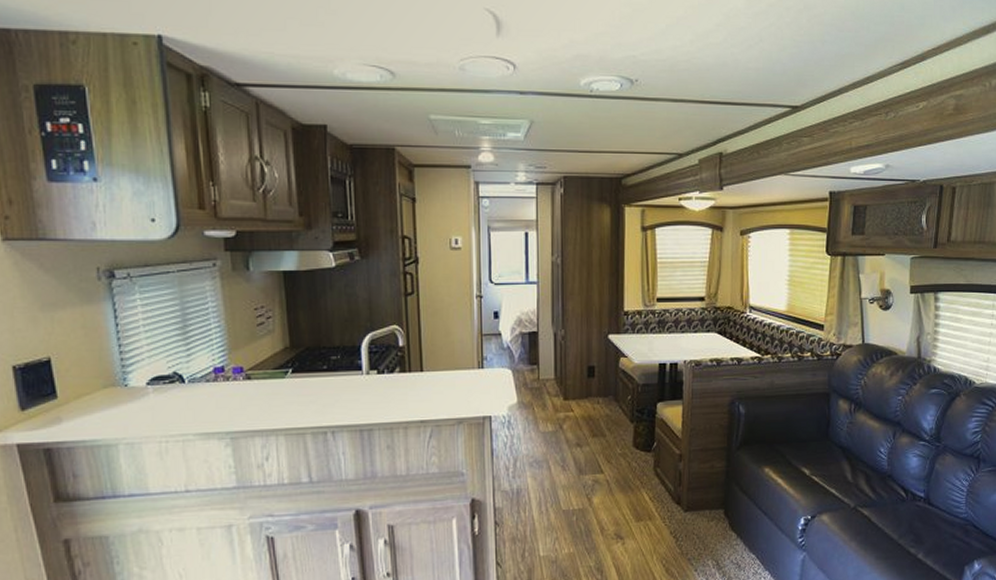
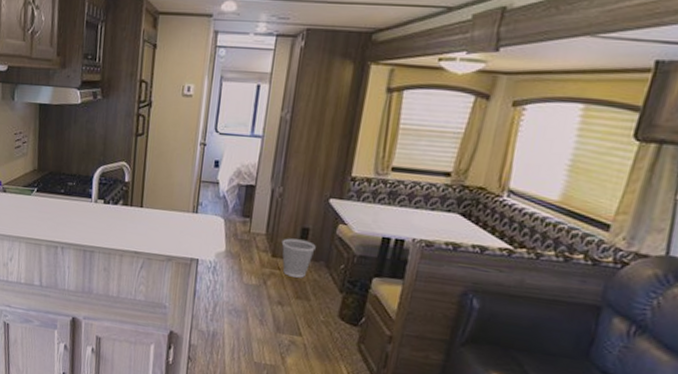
wastebasket: none [571,378,603,416] -> present [281,238,316,278]

